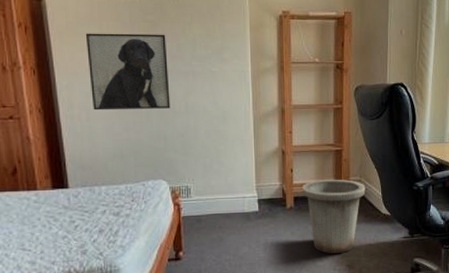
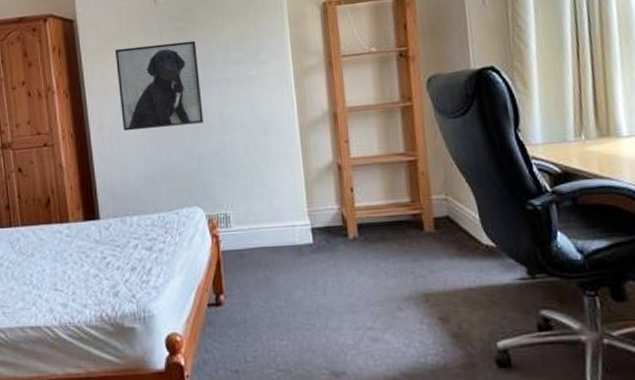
trash can: present [302,179,366,254] -> none [367,199,456,301]

